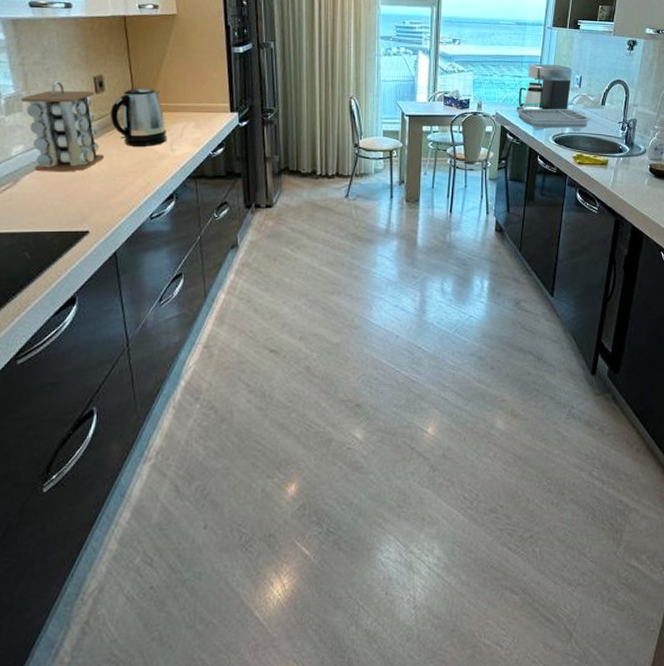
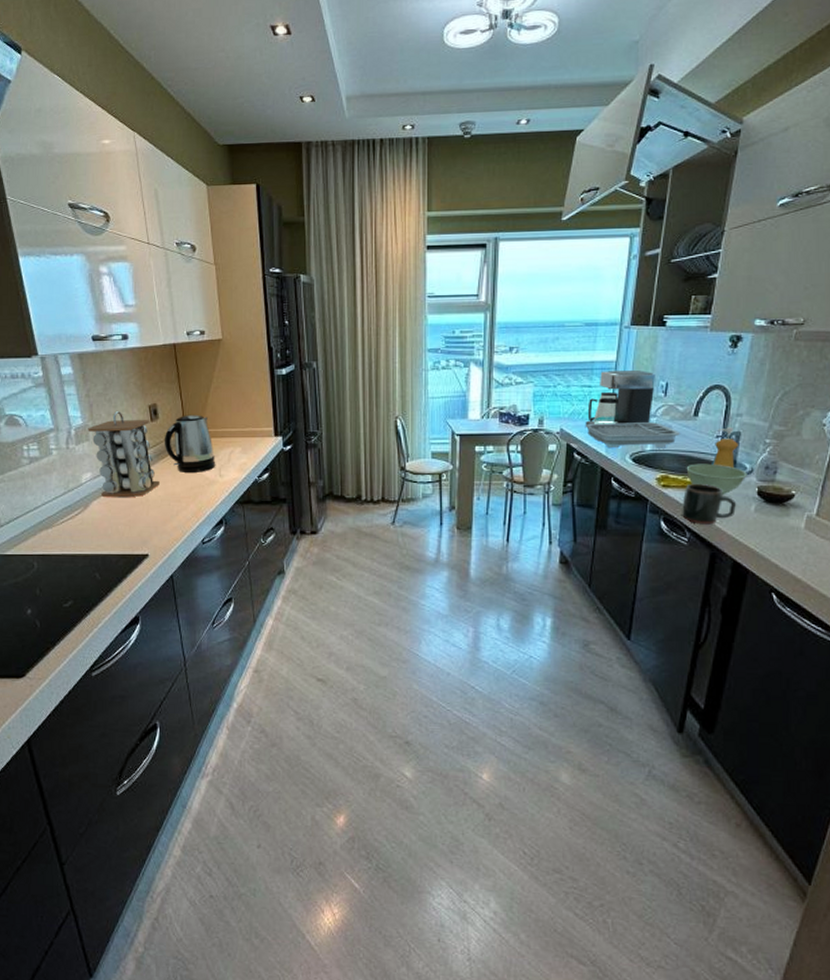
mug: none [593,161,635,196] -> present [682,483,737,525]
bowl: none [596,145,642,173] -> present [686,463,747,497]
soap dispenser: none [615,114,635,150] -> present [712,426,738,469]

